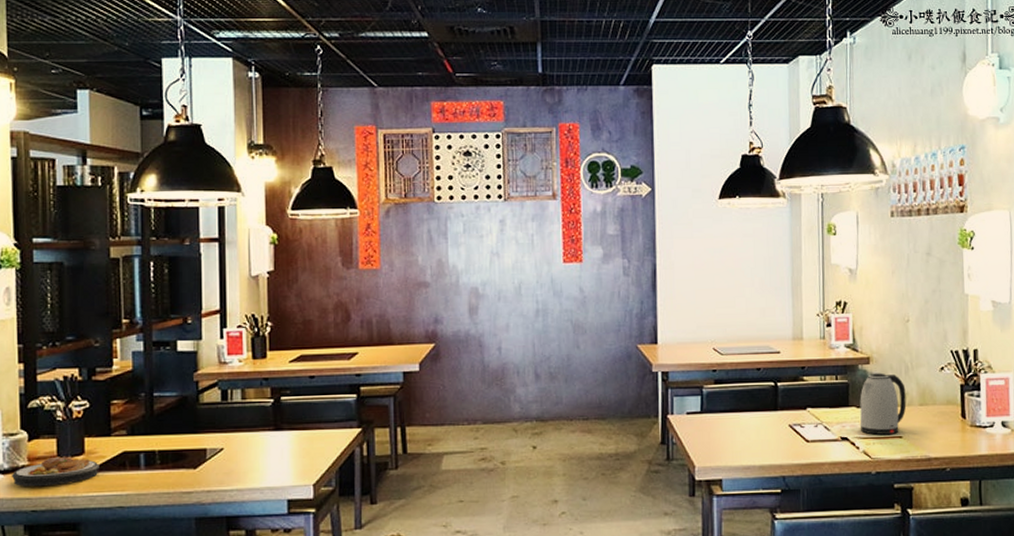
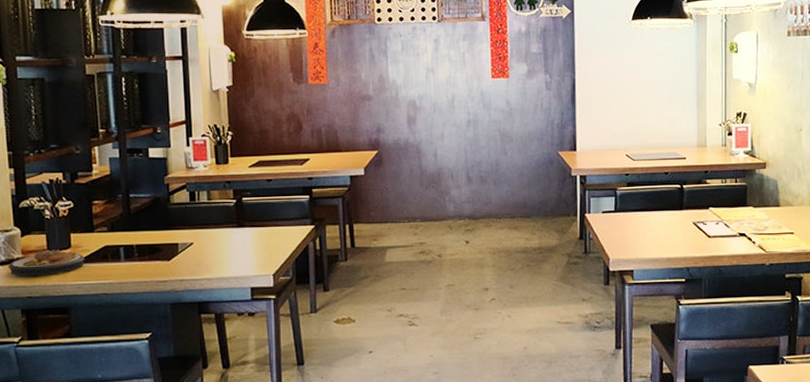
kettle: present [860,373,907,435] -> none [756,176,798,231]

